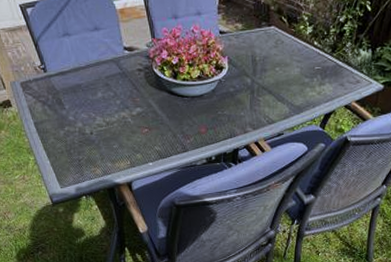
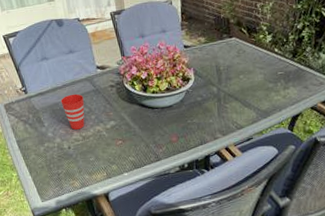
cup: none [83,76,110,114] -> present [61,94,85,130]

